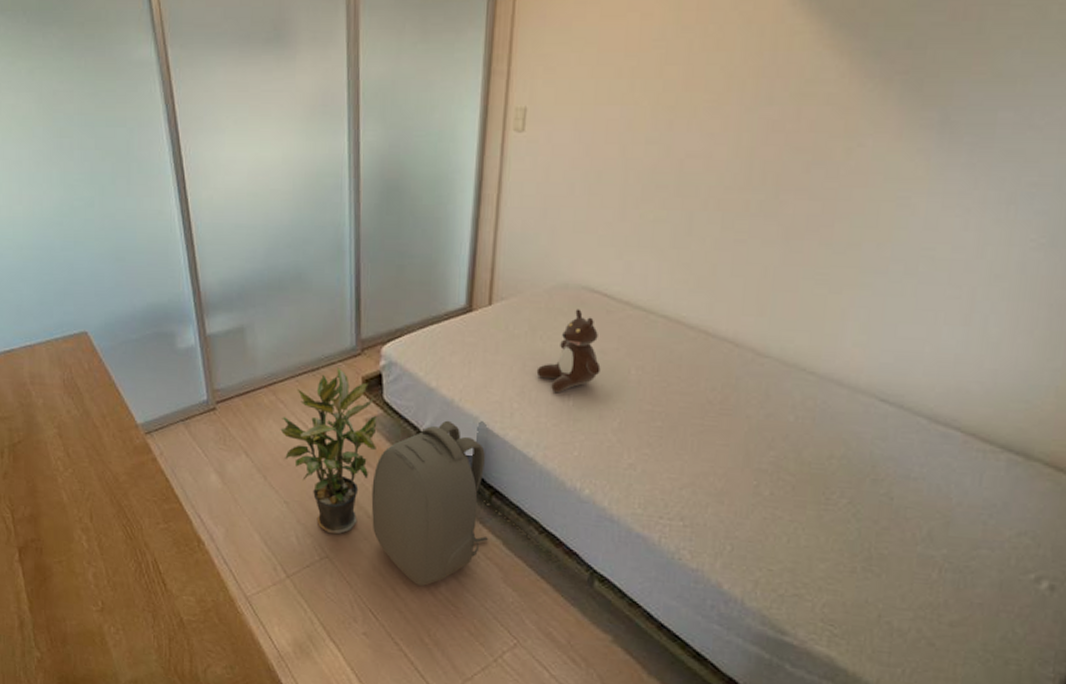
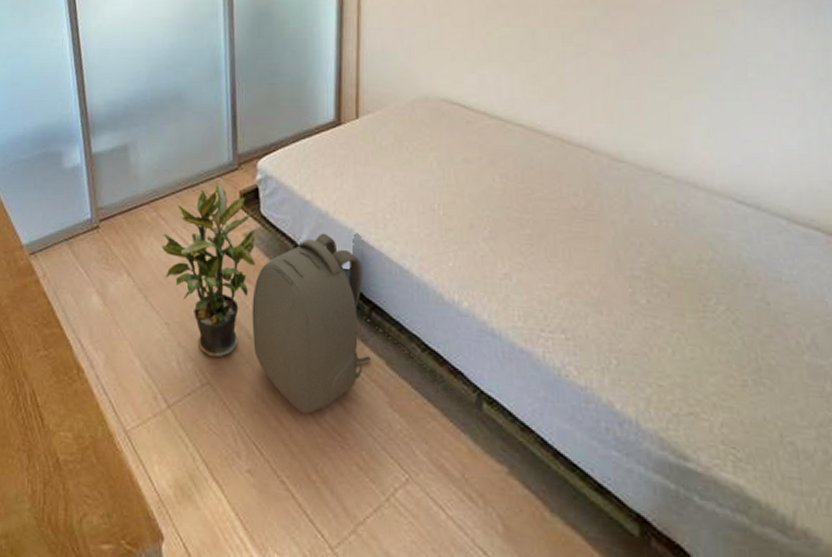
stuffed animal: present [536,309,601,393] -> none [405,120,466,203]

